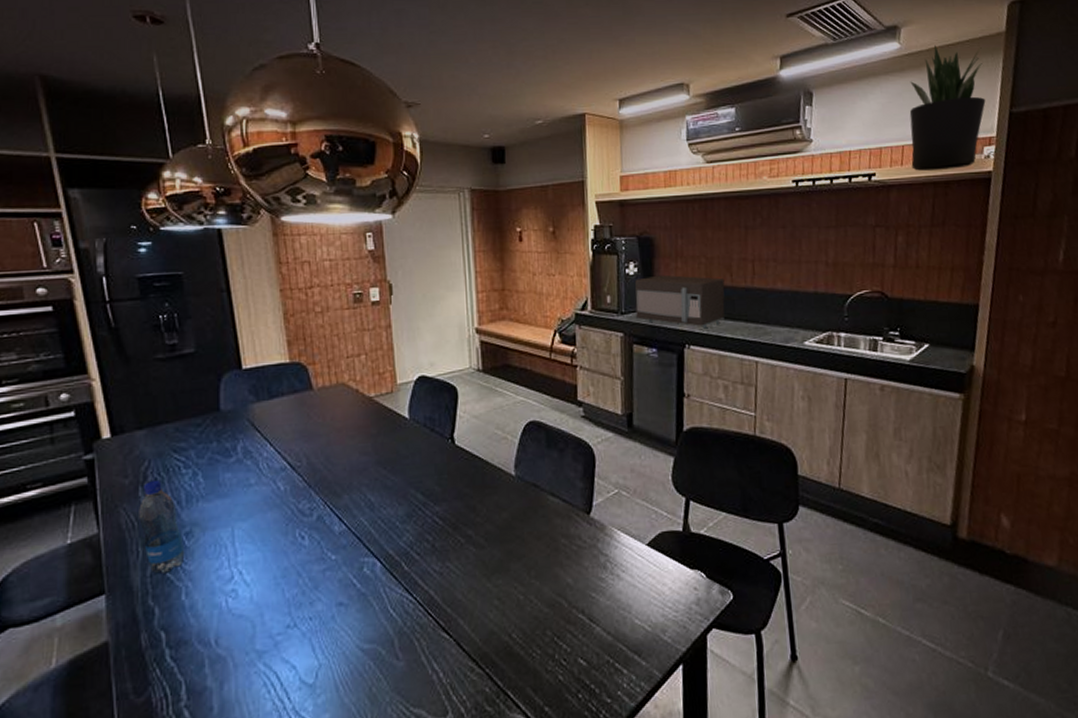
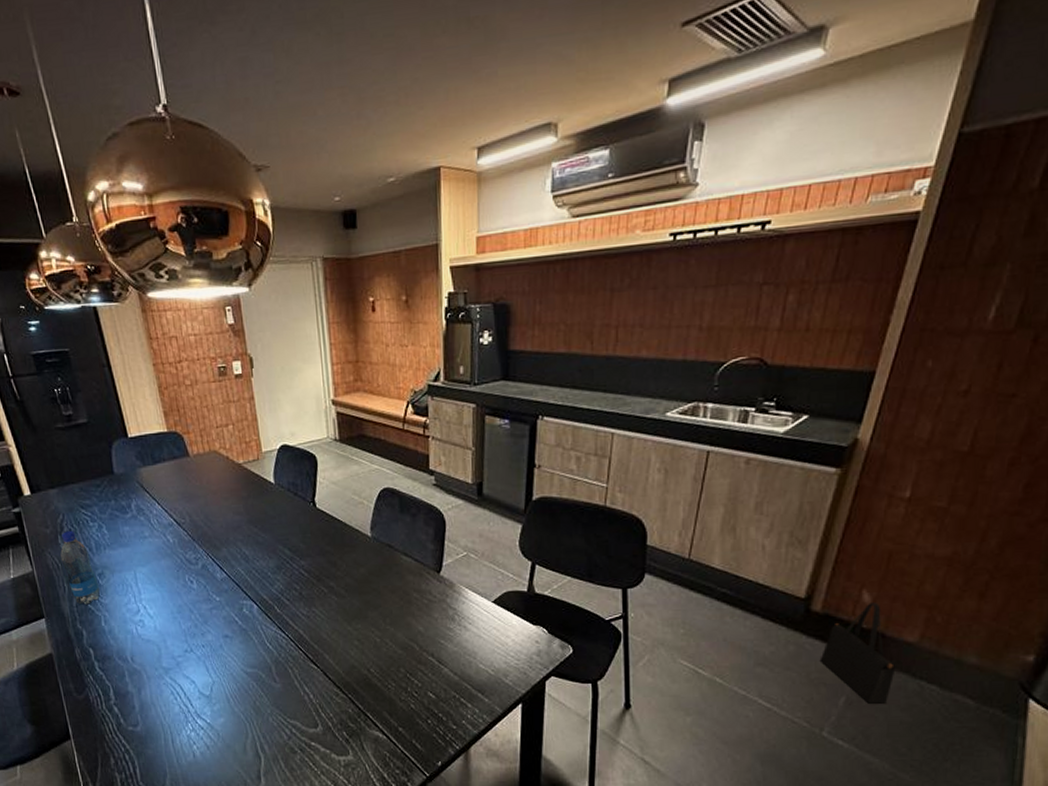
microwave: present [635,275,725,329] -> none [488,343,584,400]
planter: present [909,45,986,171] -> none [817,46,934,216]
tote bag: none [973,526,1043,636] -> present [819,602,896,704]

